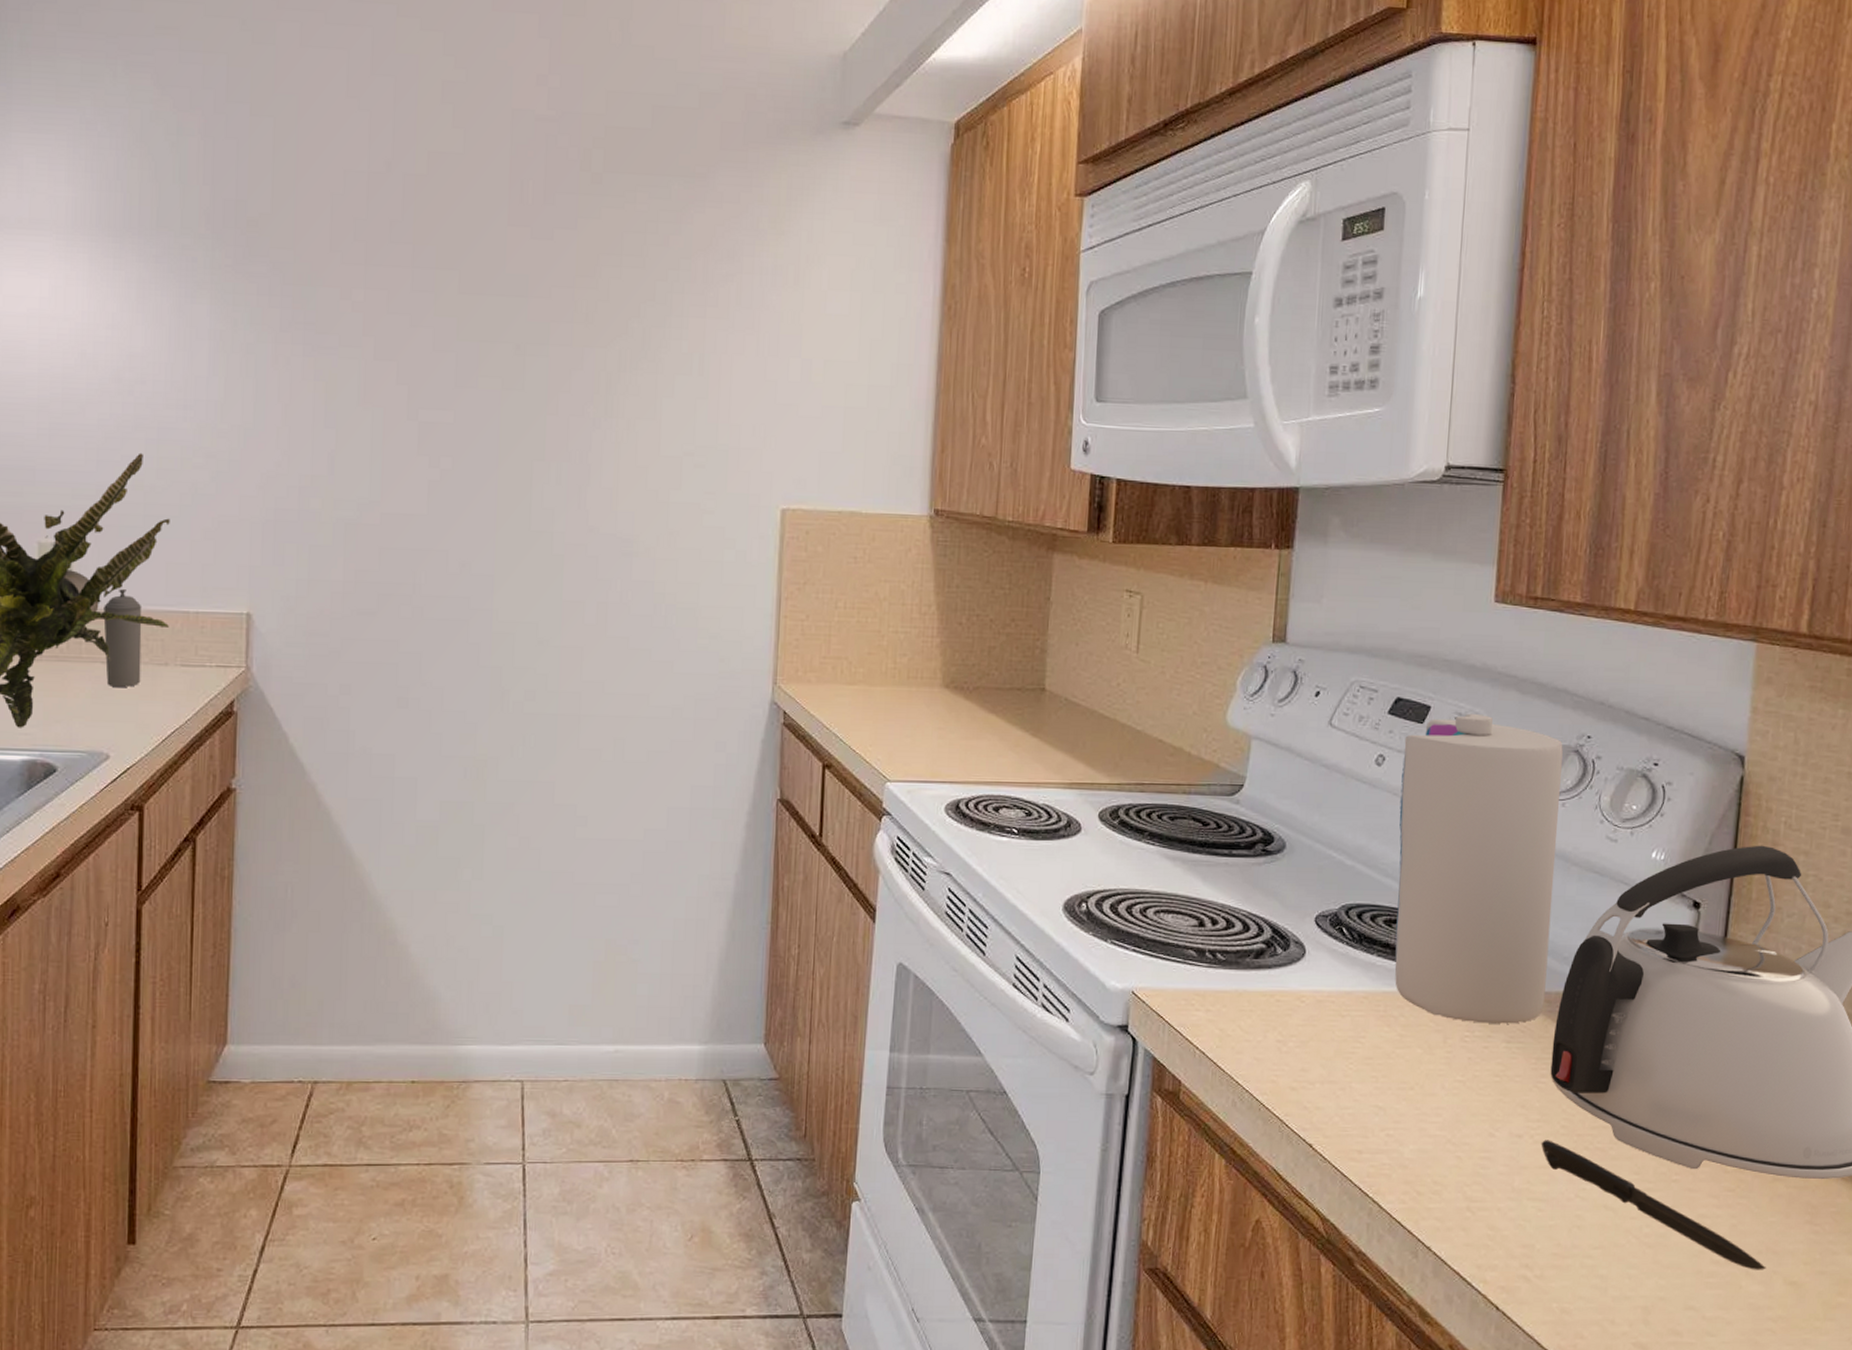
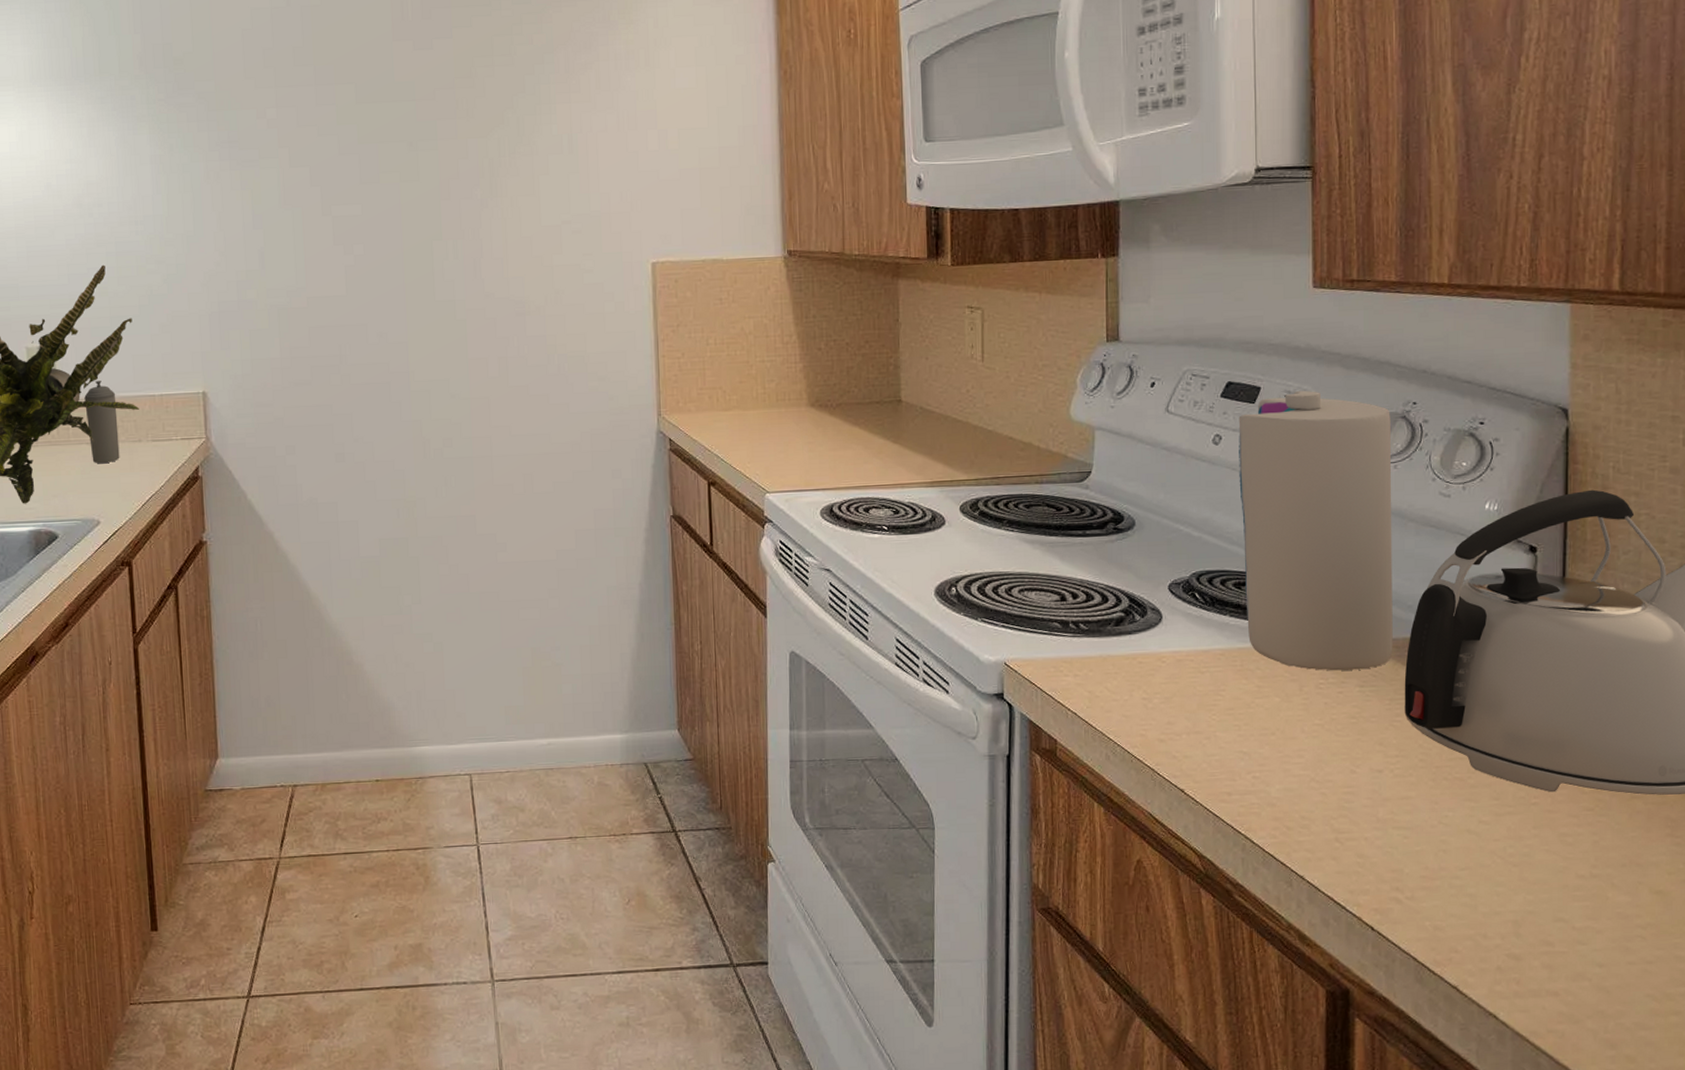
knife: present [1541,1140,1766,1270] -> none [1401,773,1631,882]

